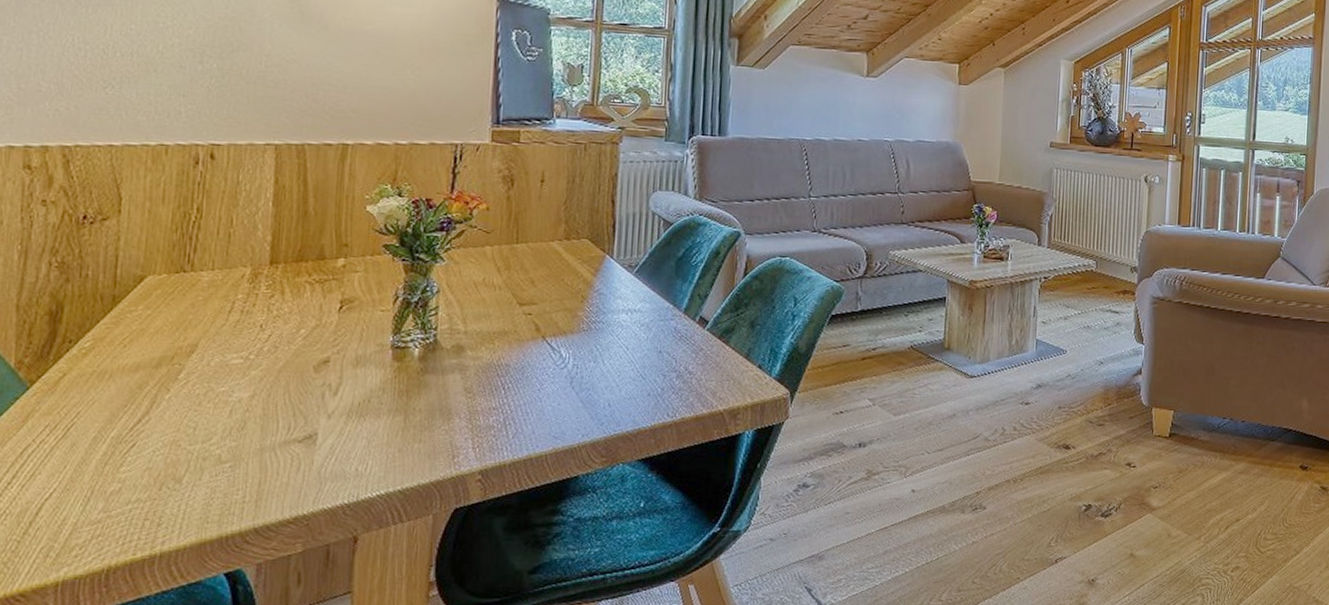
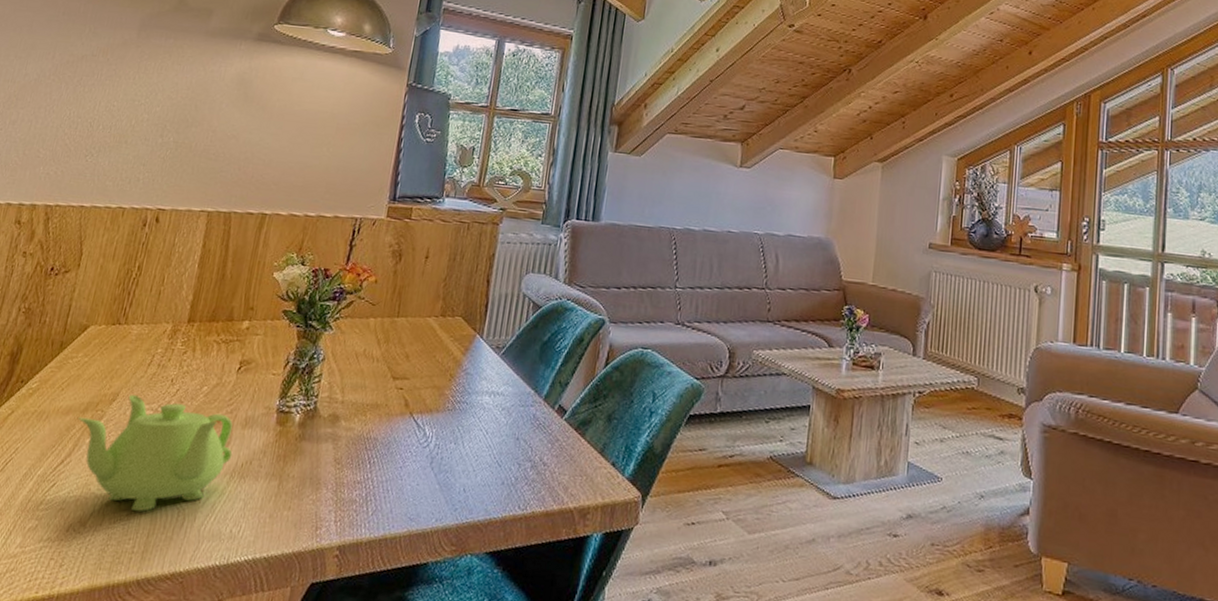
teapot: none [151,345,346,461] -> present [78,395,233,512]

